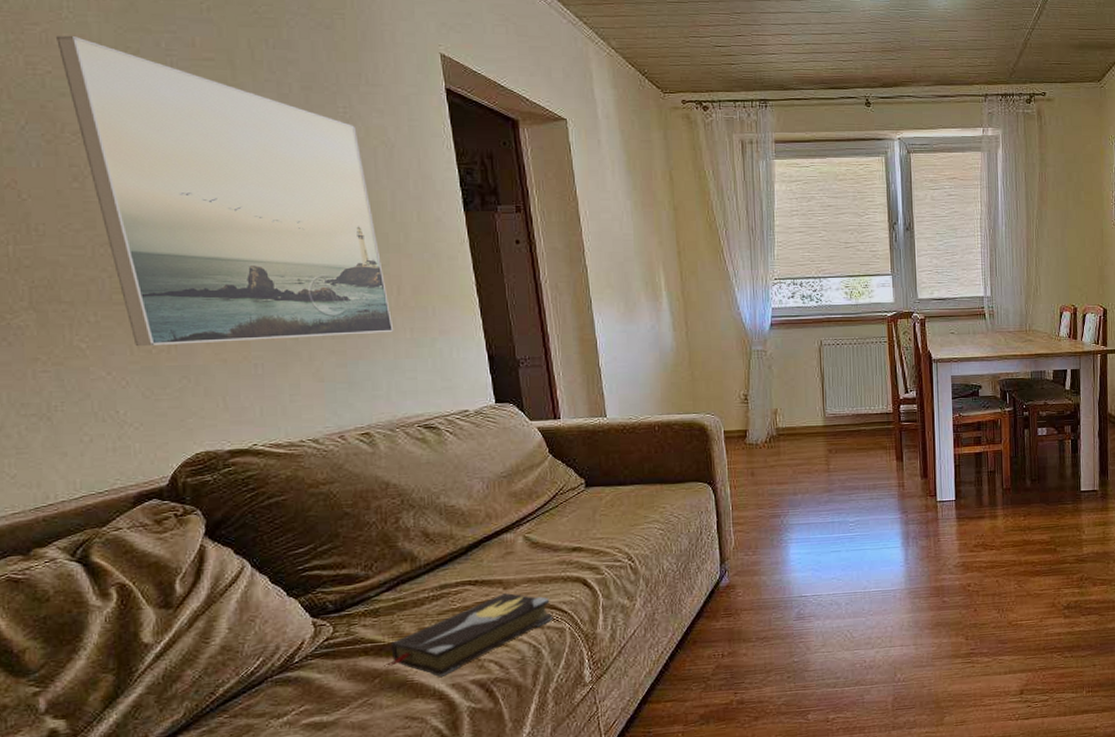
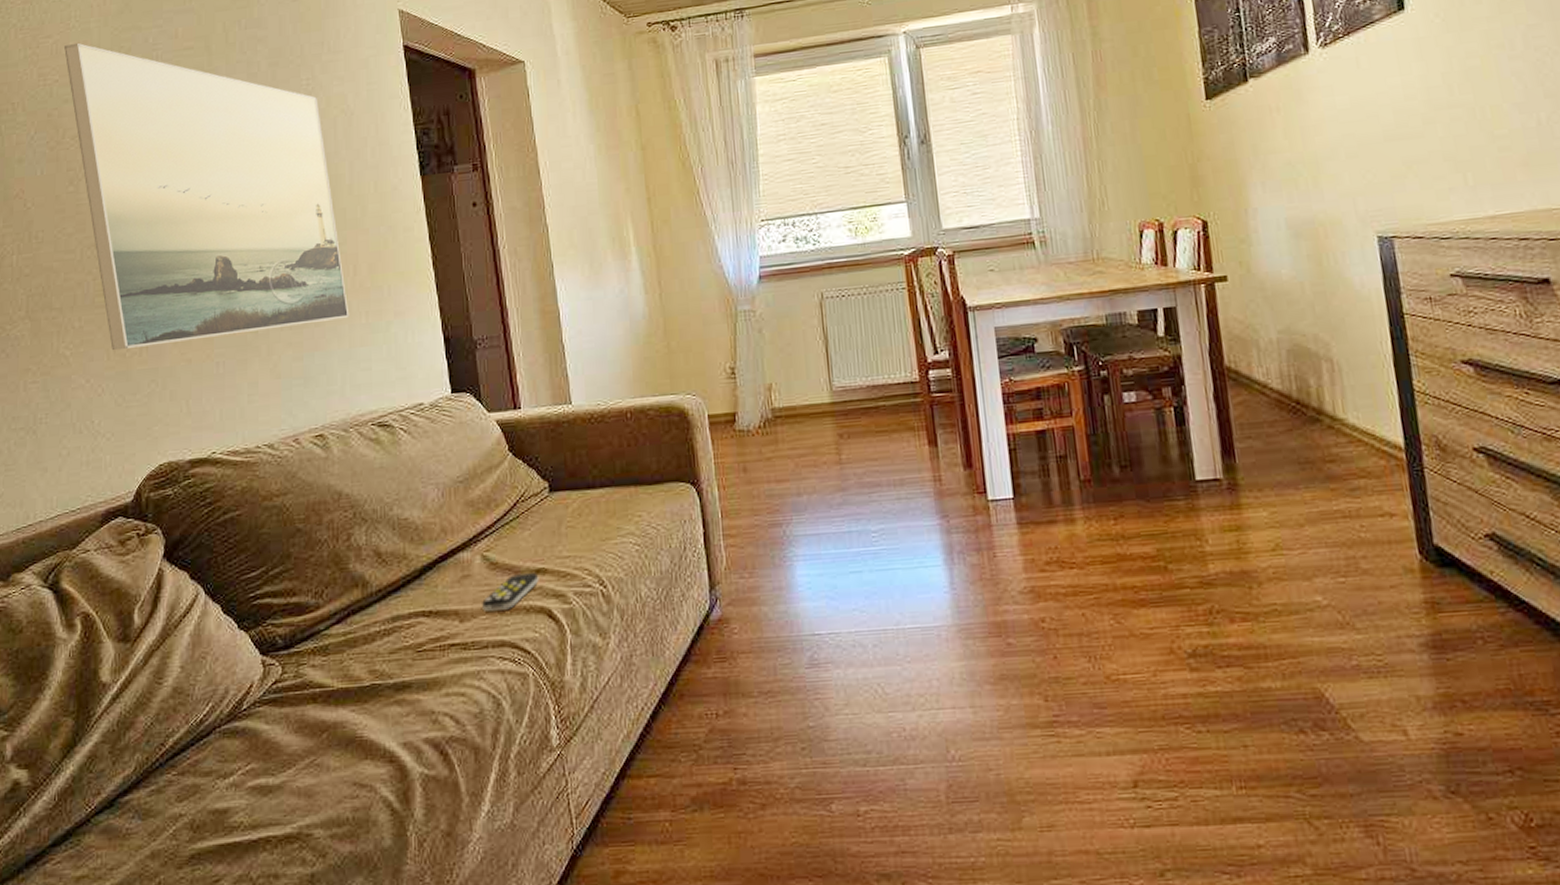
hardback book: present [384,593,553,678] -> none [332,627,515,734]
remote control: none [524,551,576,581] -> present [482,573,539,611]

